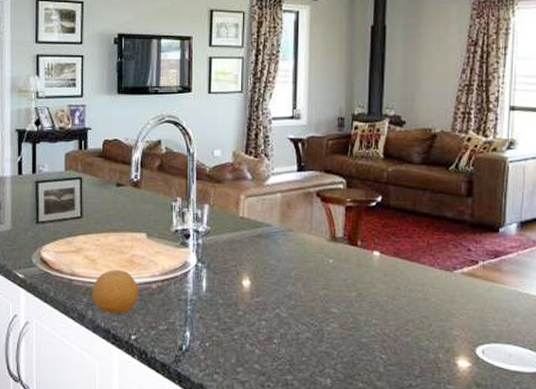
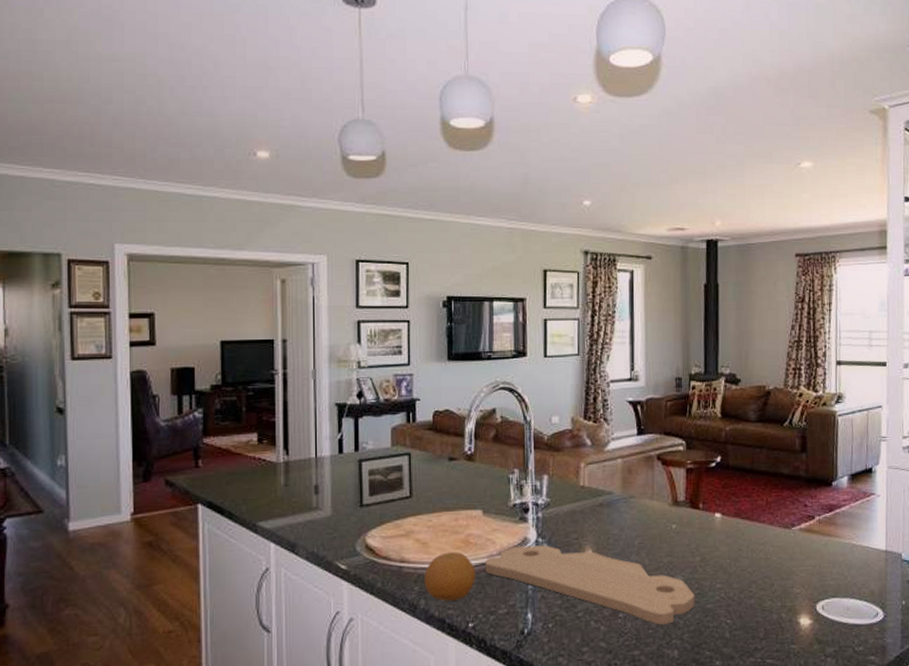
cutting board: none [148,269,350,354] -> present [485,545,695,625]

